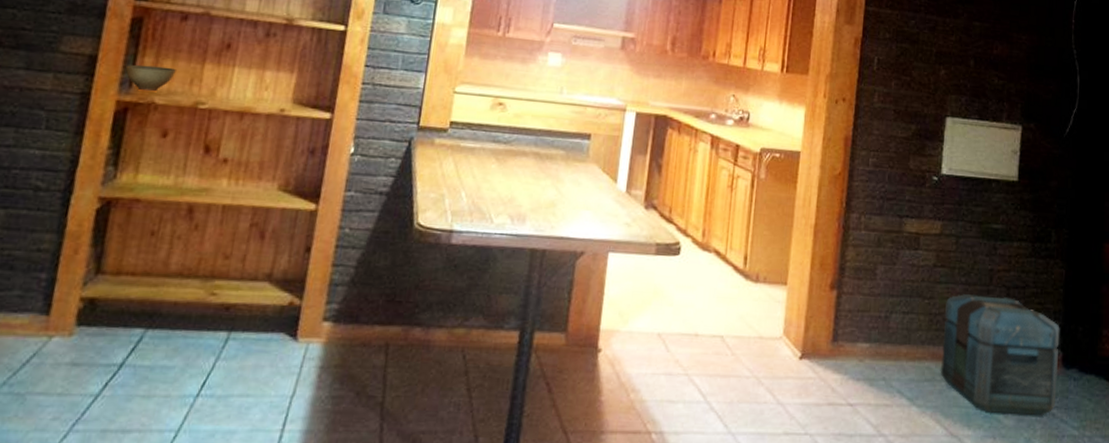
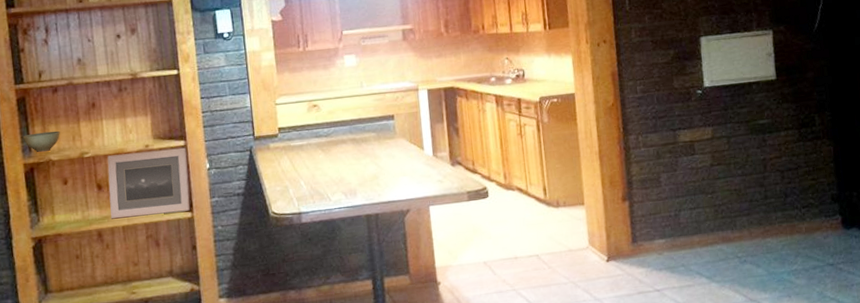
picture frame: none [210,112,331,202] -> present [107,147,191,219]
storage crate: present [940,294,1060,415] -> none [727,179,841,278]

